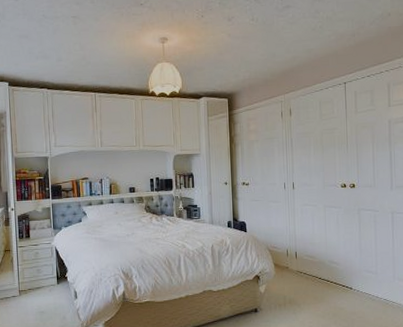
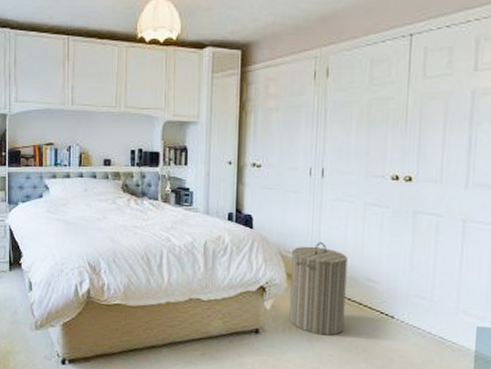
laundry hamper: none [277,238,318,308] -> present [289,242,348,336]

